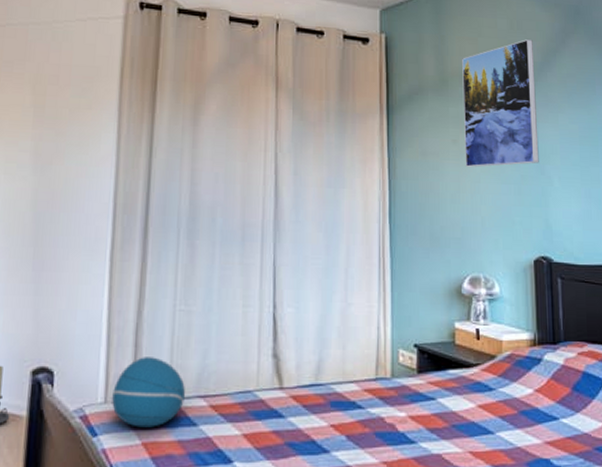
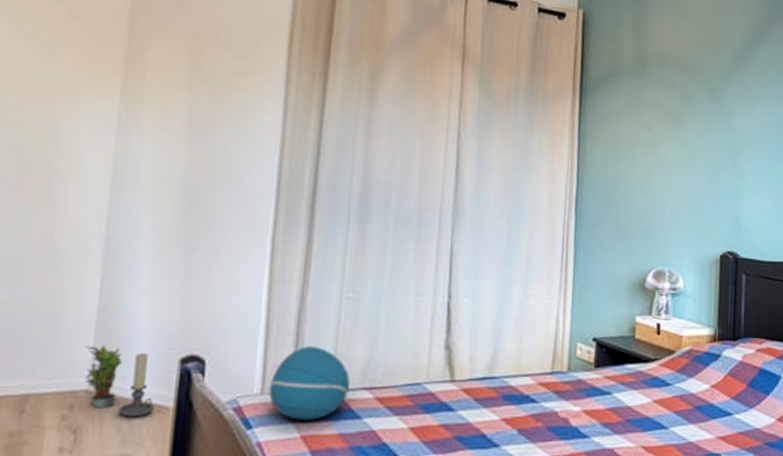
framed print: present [462,39,539,167] -> none [657,24,737,157]

